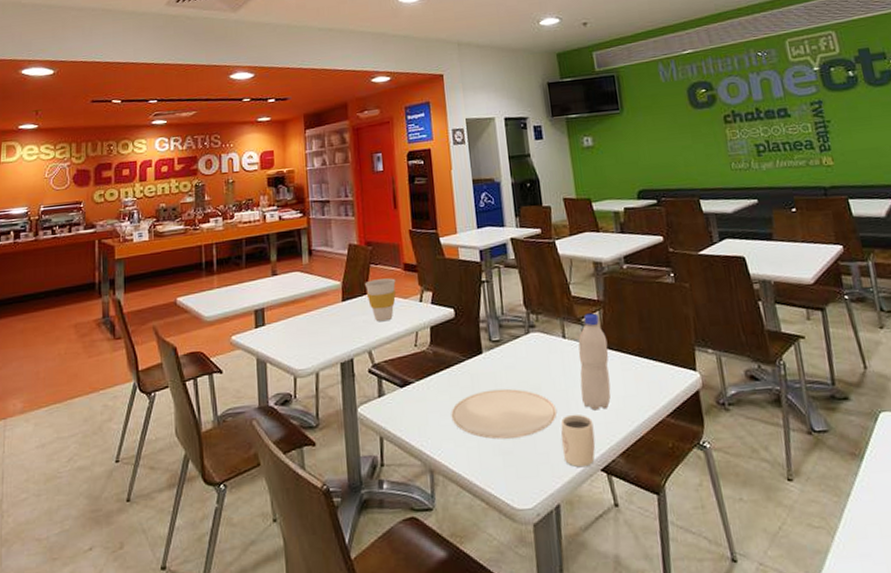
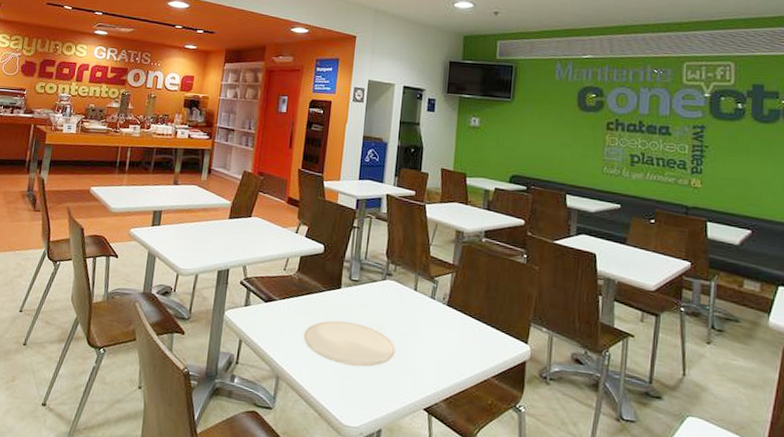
cup: present [365,278,396,322] -> none [250,205,279,244]
mug: present [560,414,596,468] -> none [393,356,425,404]
water bottle: present [578,313,611,411] -> none [420,274,454,359]

